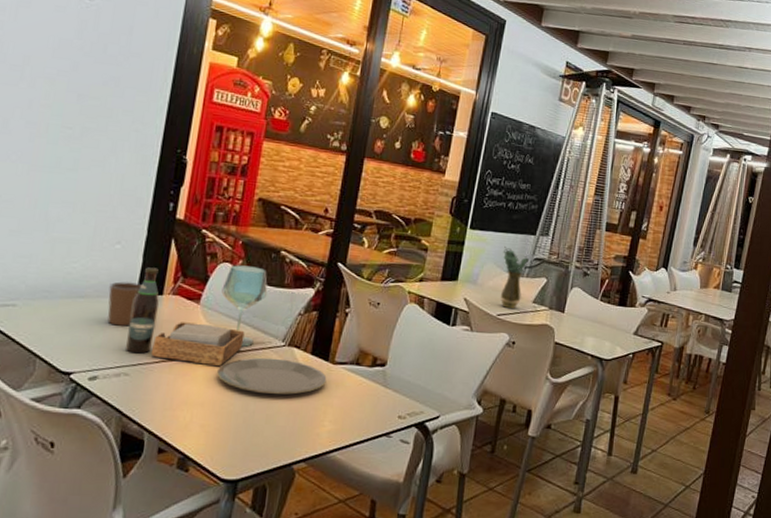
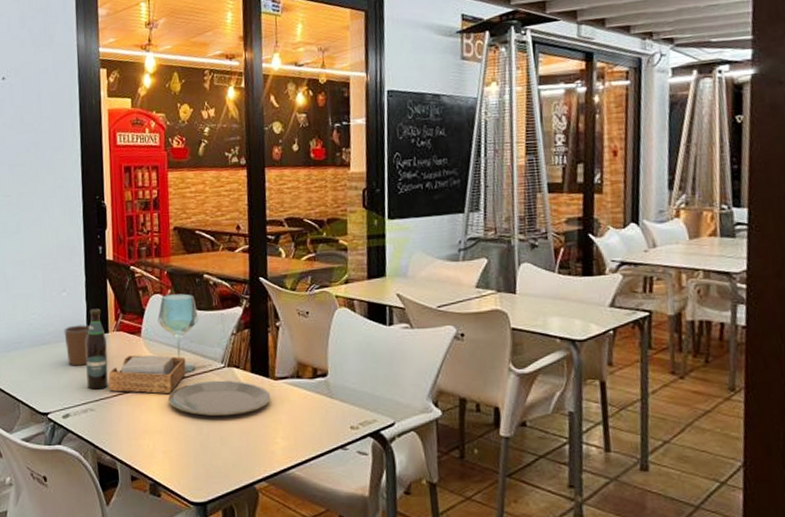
vase: present [500,247,528,309] -> none [430,231,461,299]

